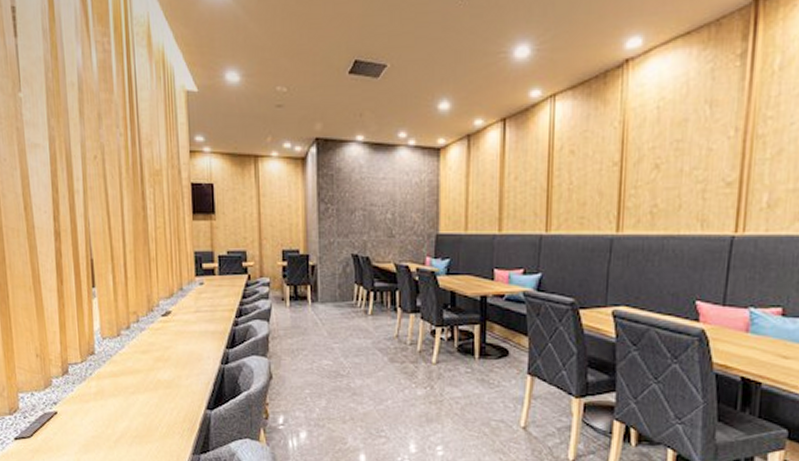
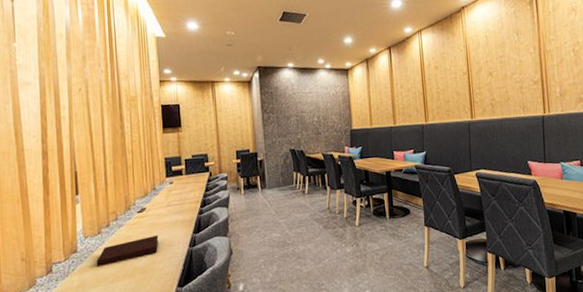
notebook: none [115,346,186,374] -> present [96,235,159,266]

